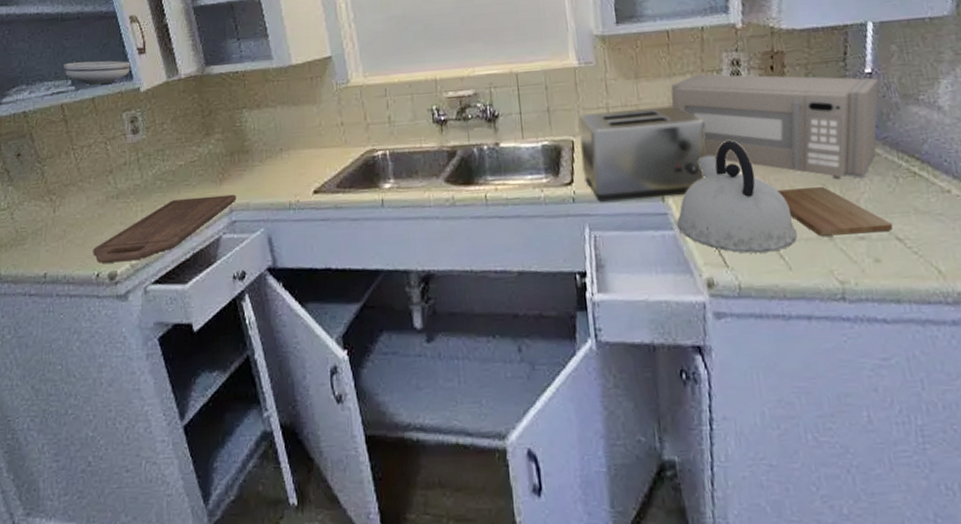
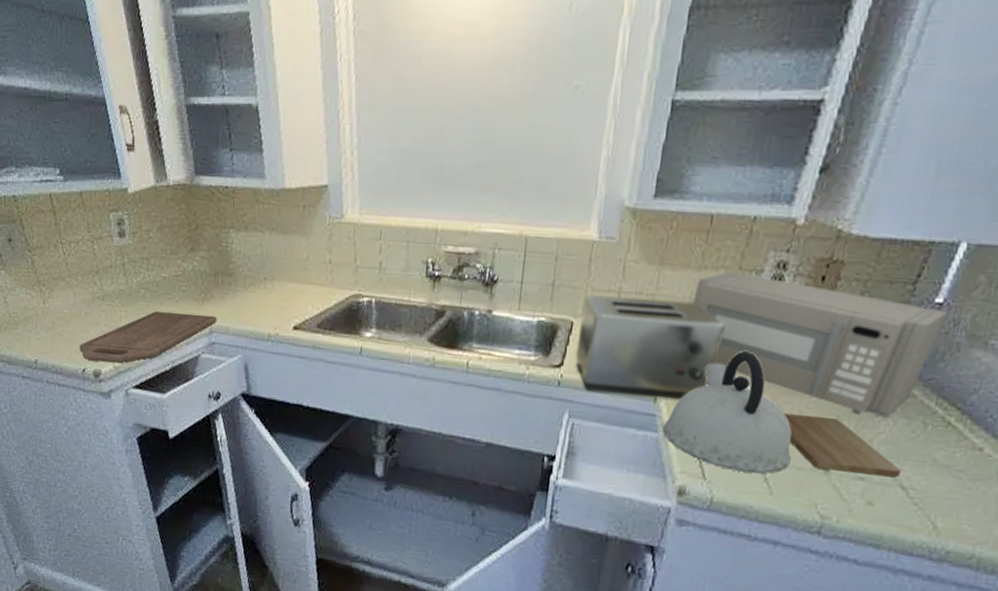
bowl: present [62,60,130,85] -> none [51,149,119,179]

